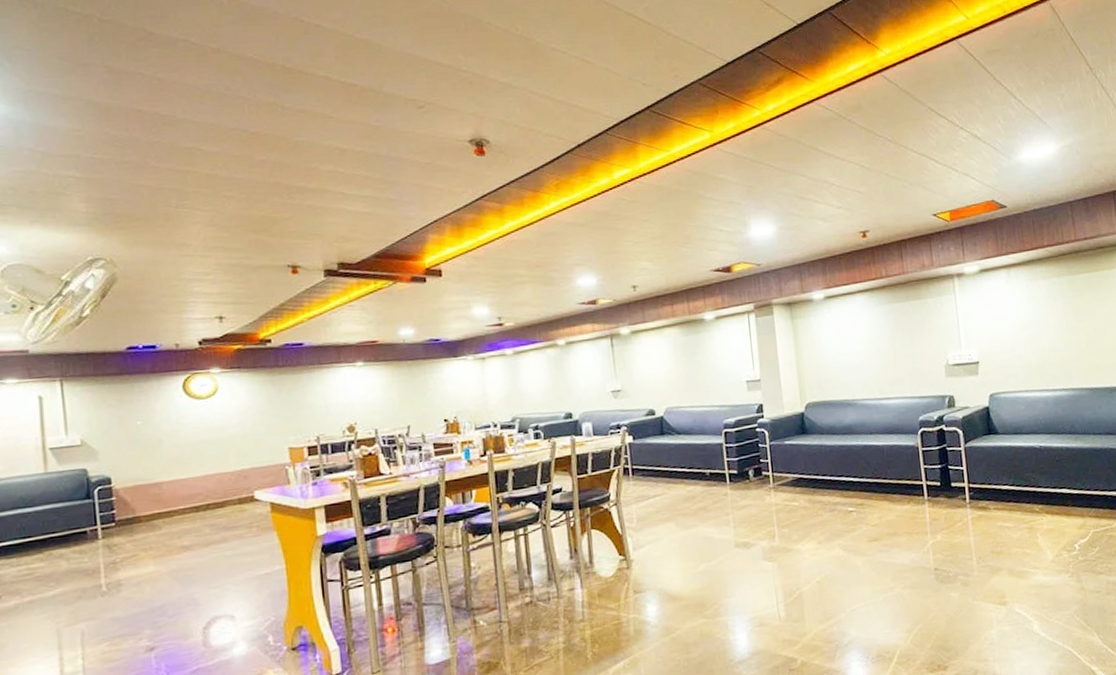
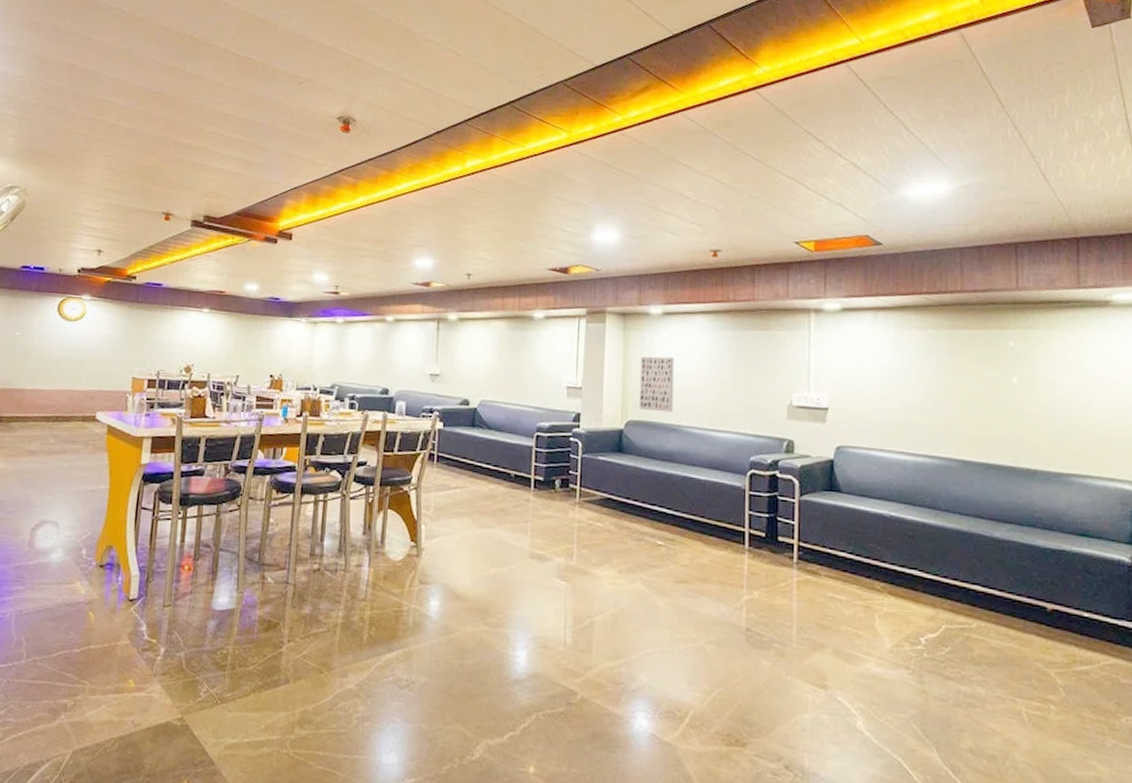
wall art: none [810,338,846,391] -> present [639,356,674,413]

